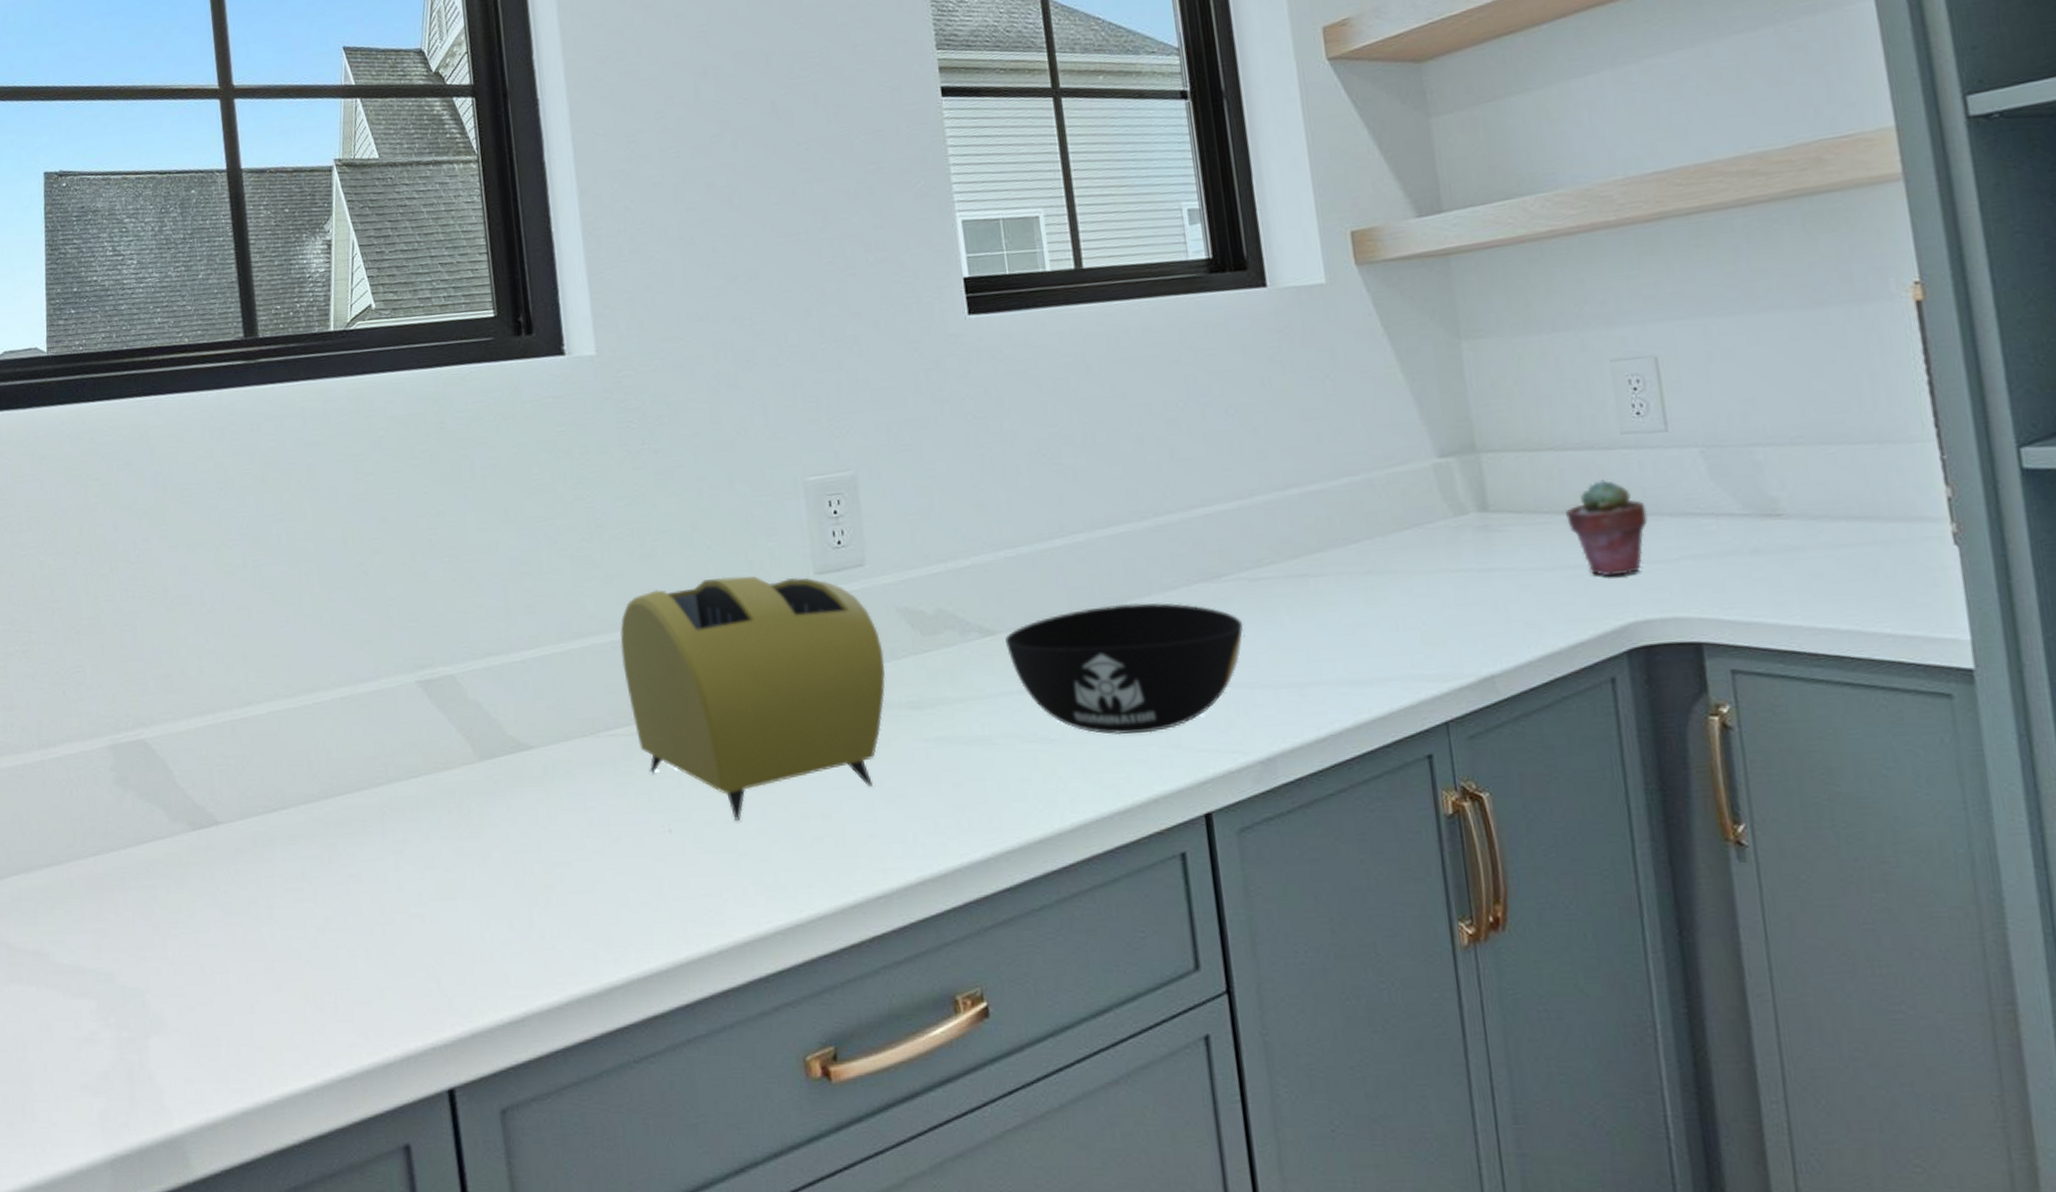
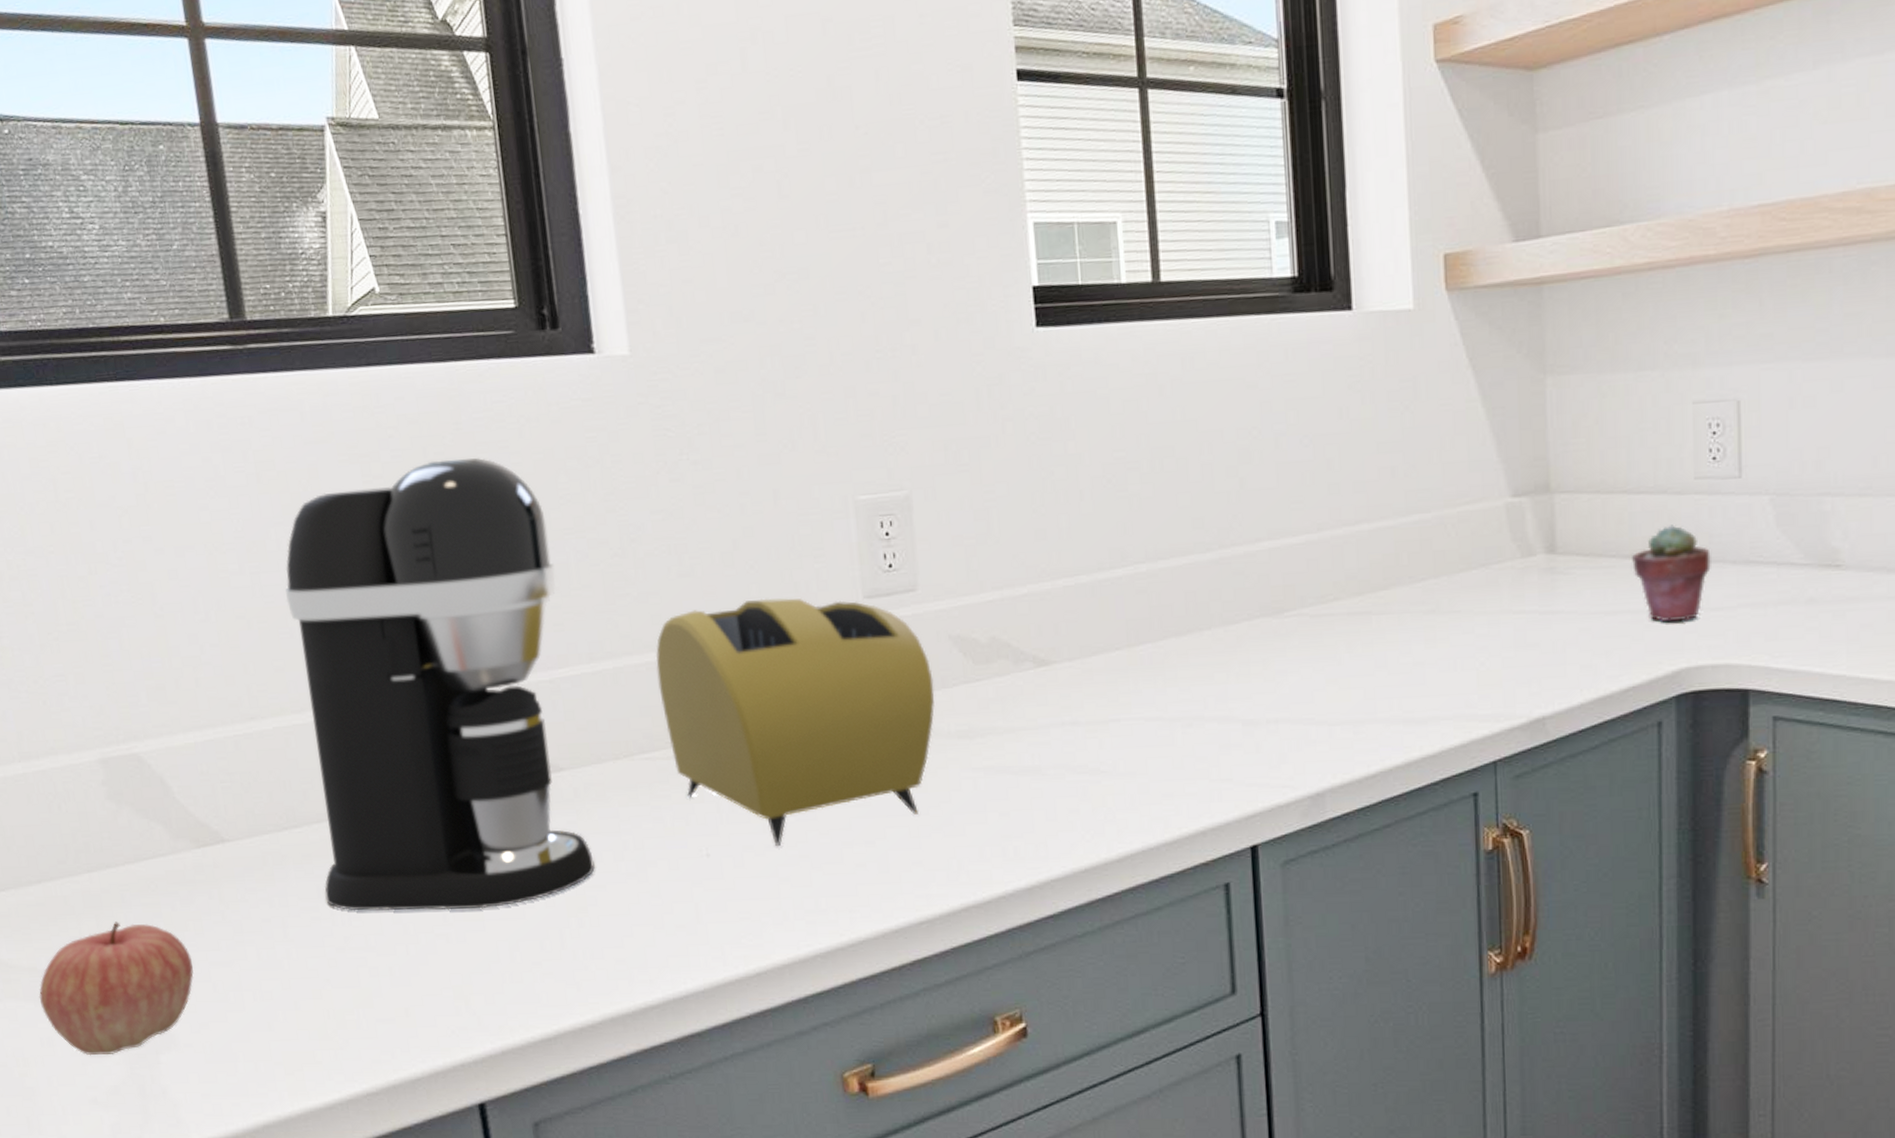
apple: none [41,904,184,1040] -> present [38,921,194,1056]
coffee maker: none [283,454,562,892] -> present [285,458,595,911]
bowl: present [1005,603,1244,735] -> none [1060,636,1303,768]

